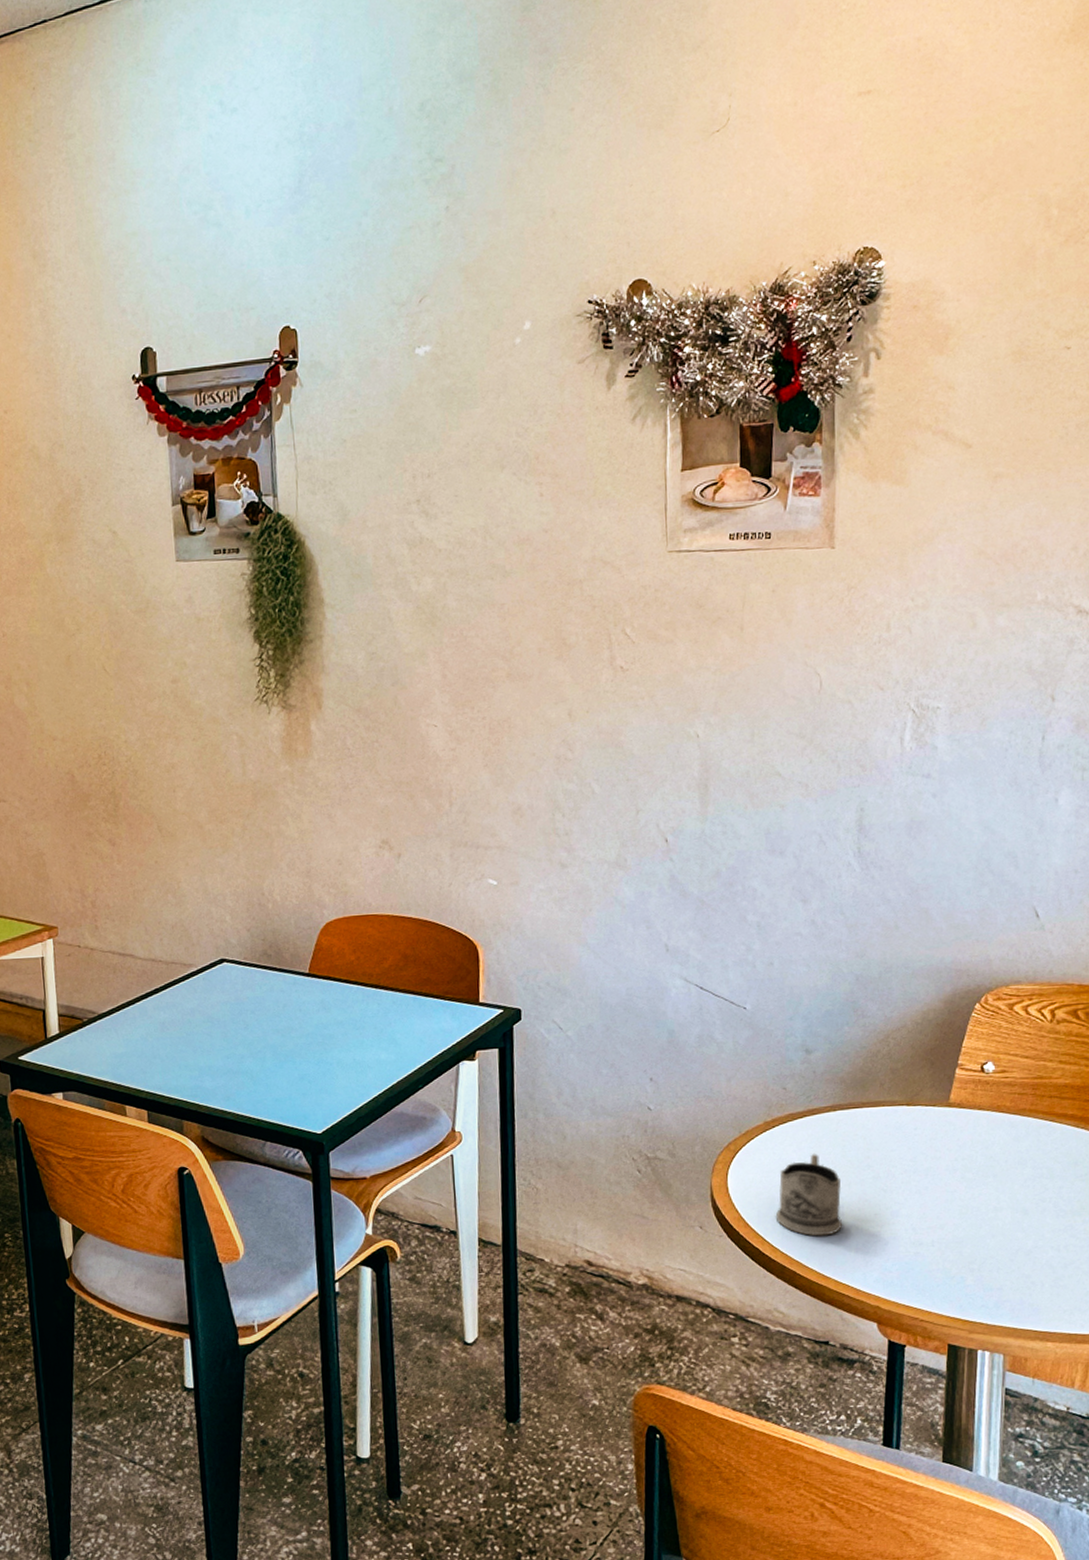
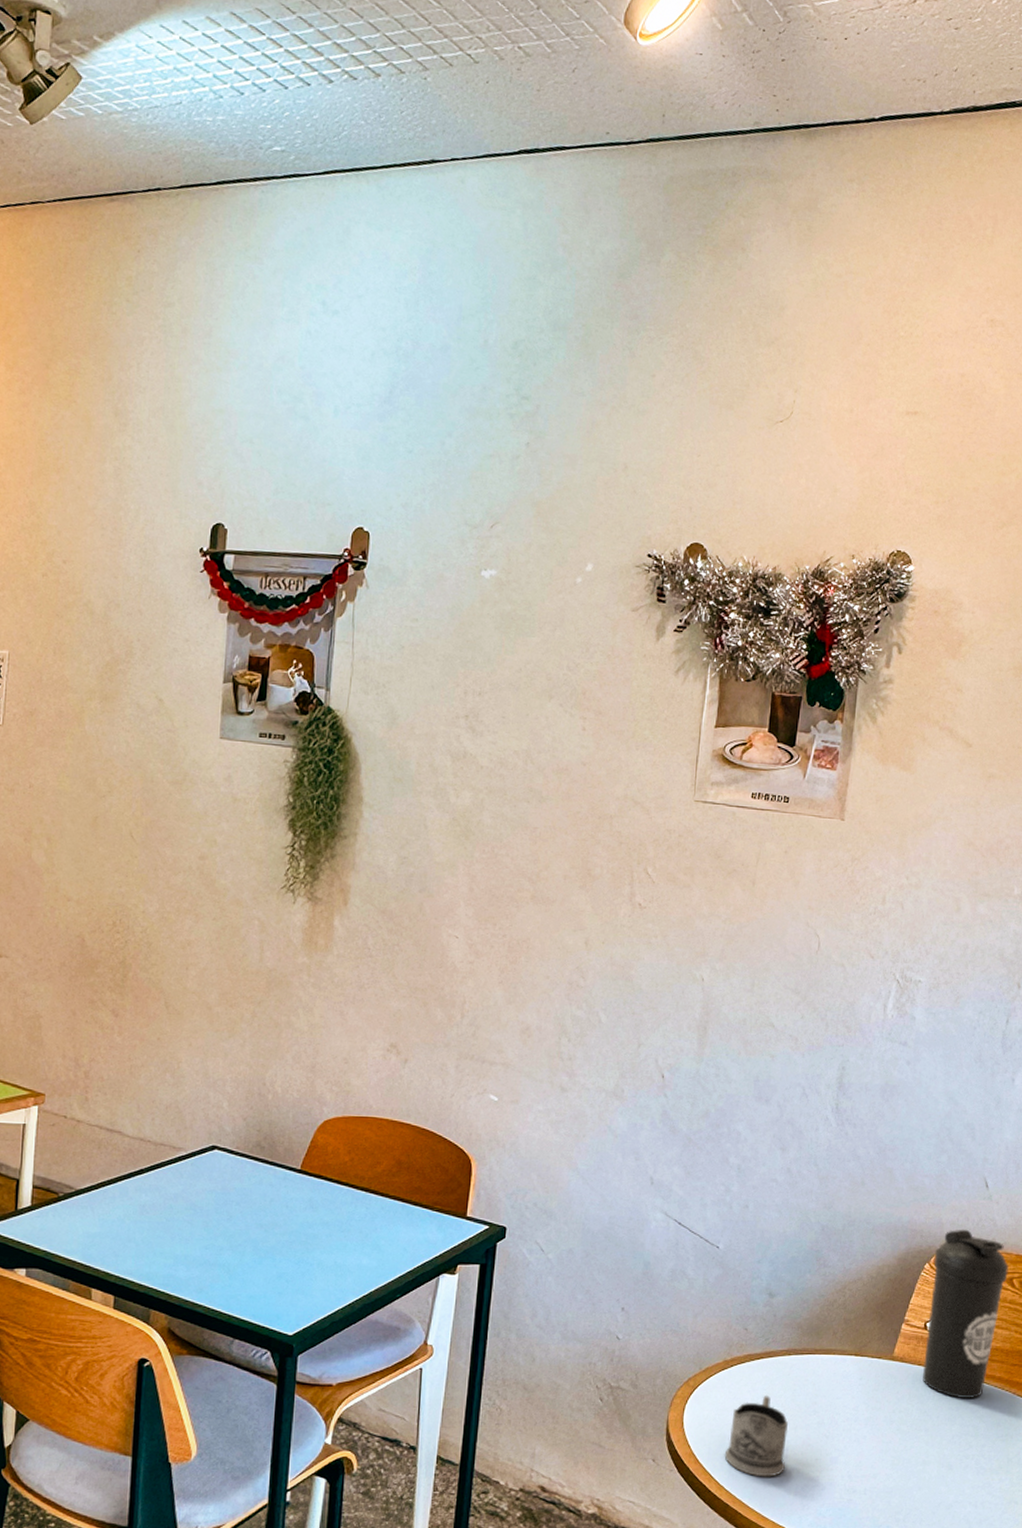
water bottle: none [984,963,1071,1140] -> present [923,1229,1009,1398]

